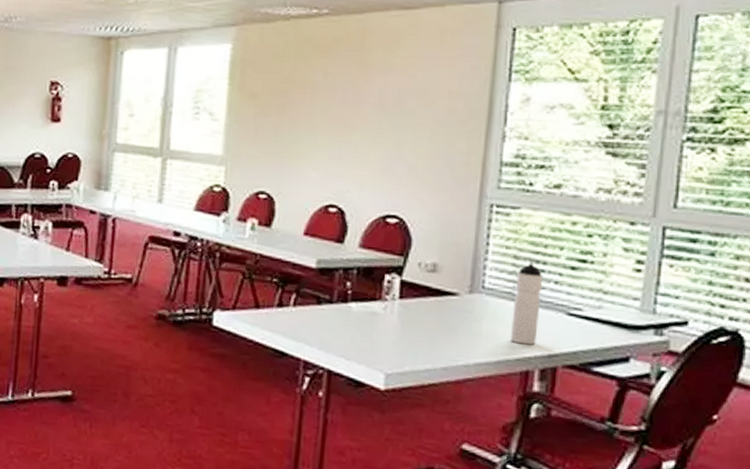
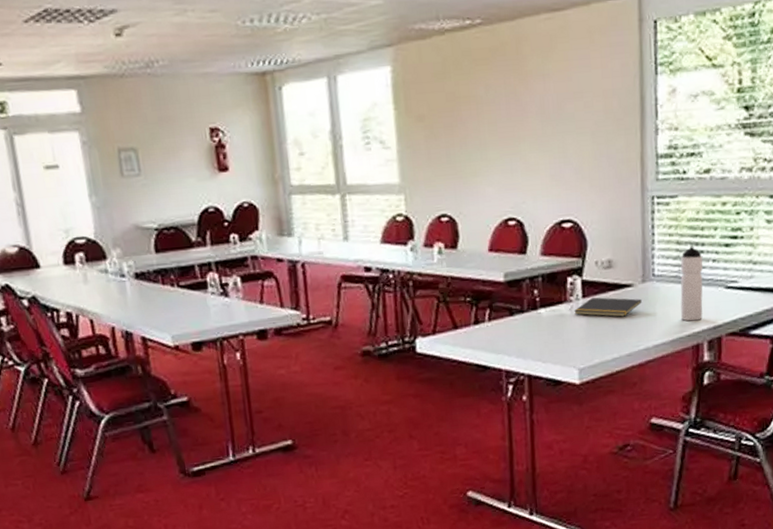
notepad: none [388,299,467,326] -> present [574,297,642,317]

